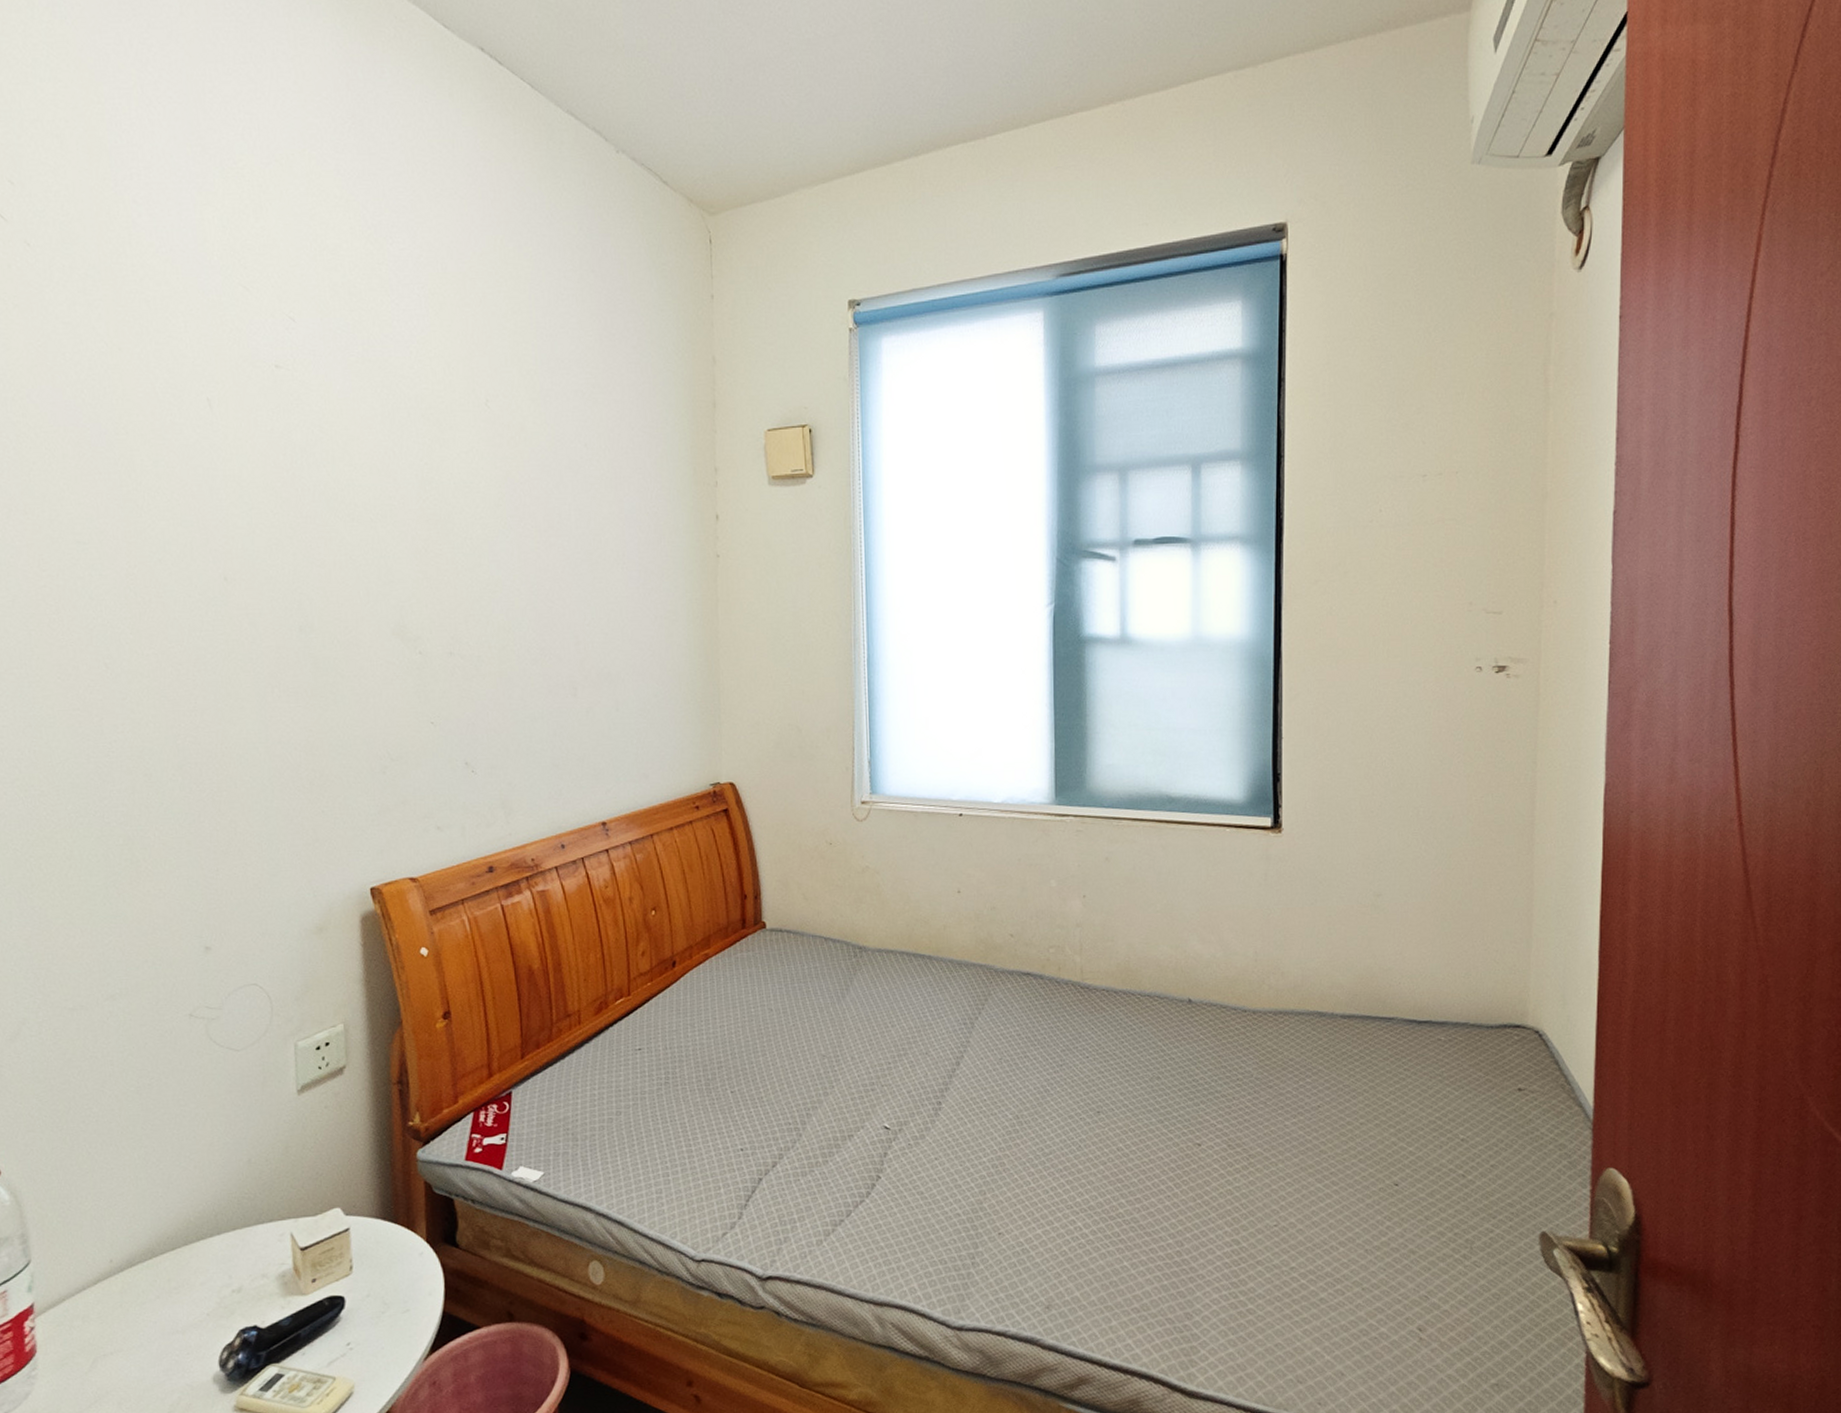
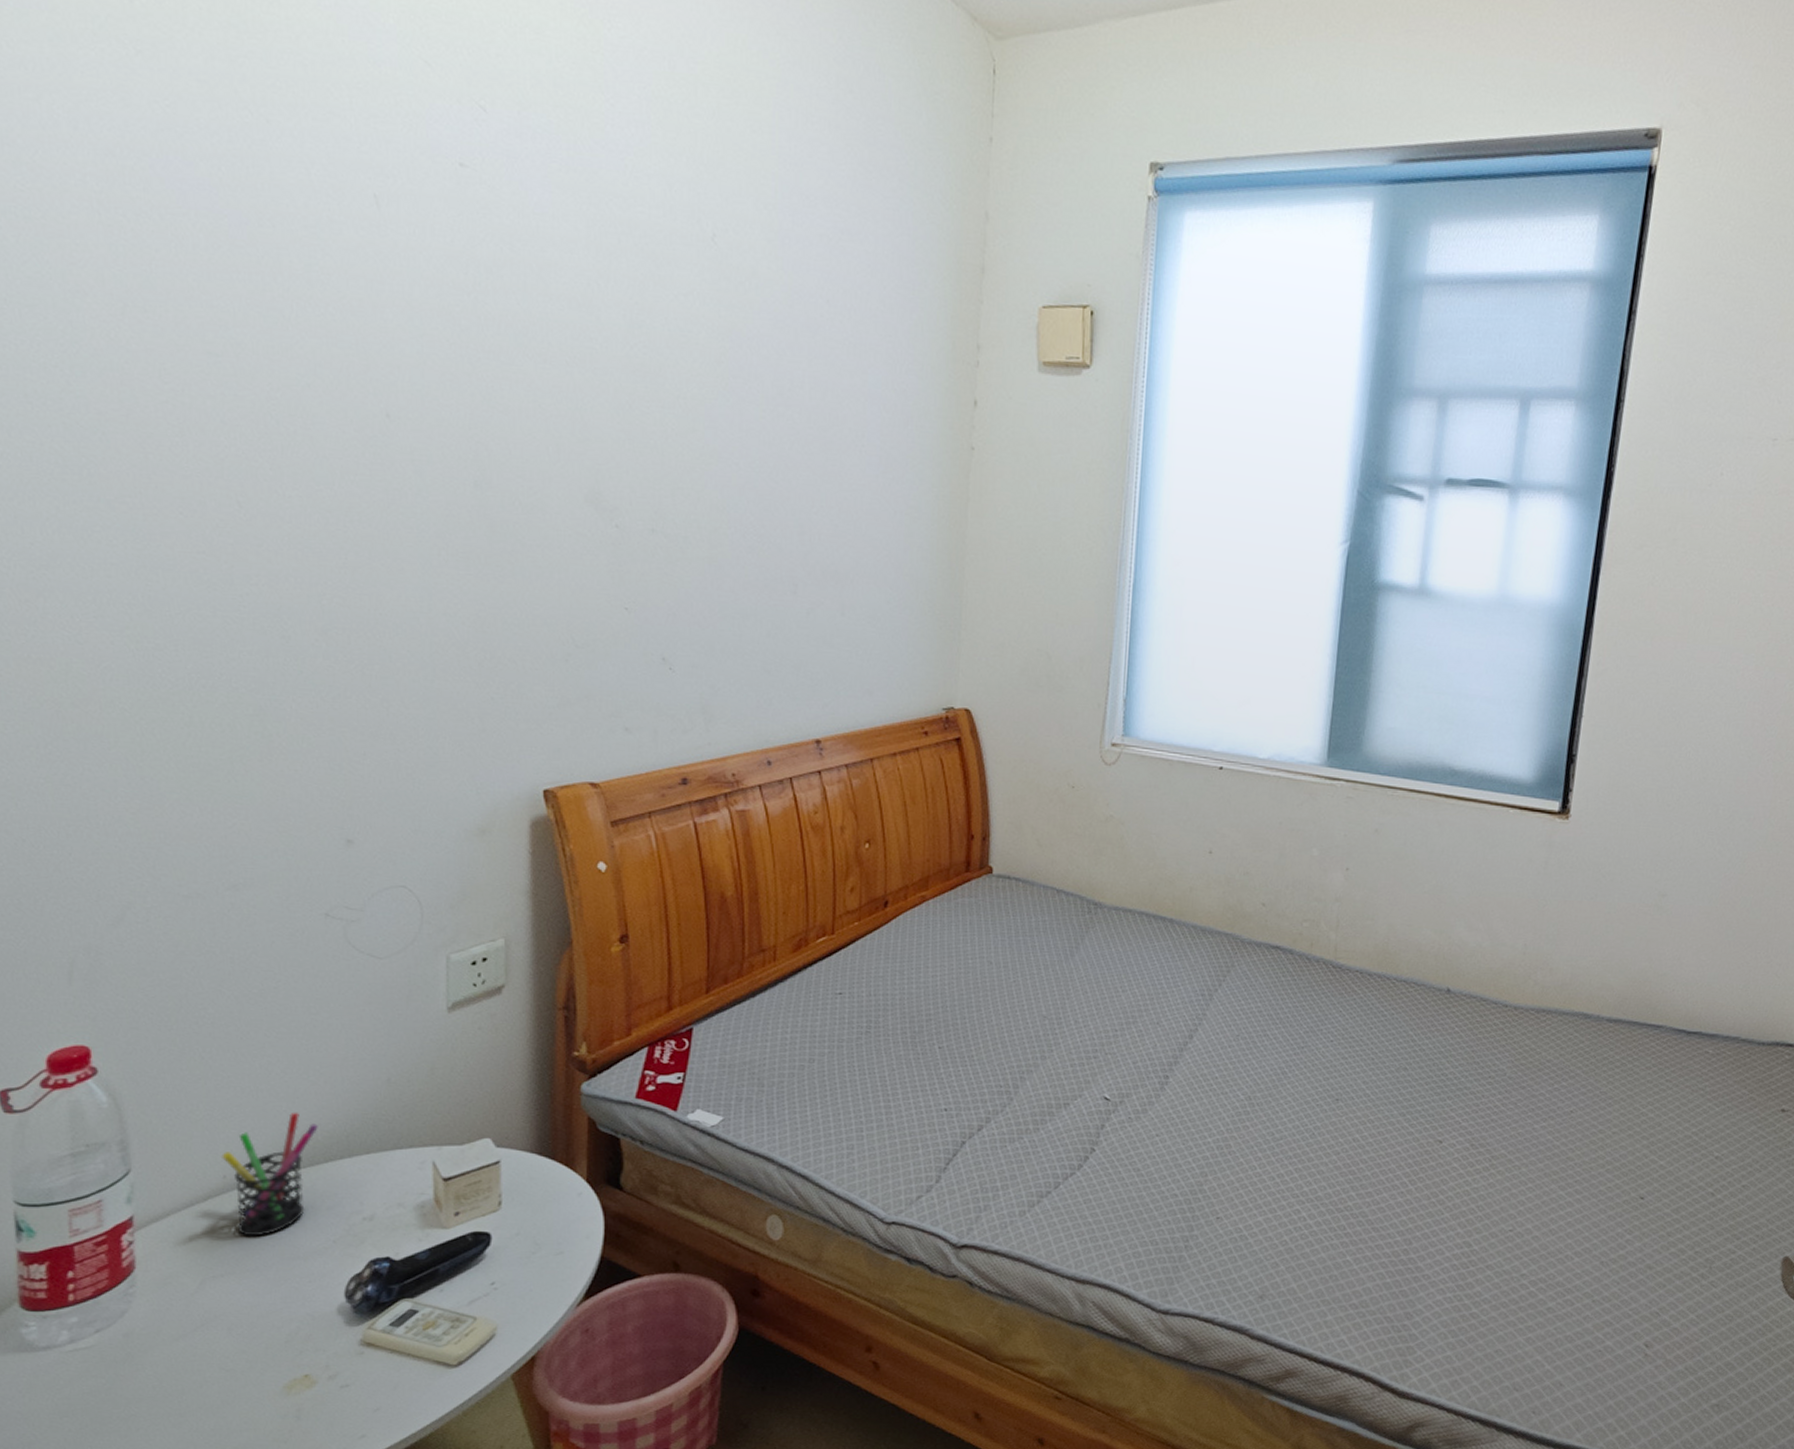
pen holder: none [108,1196,190,1315] -> present [222,1112,318,1237]

